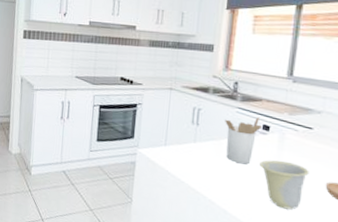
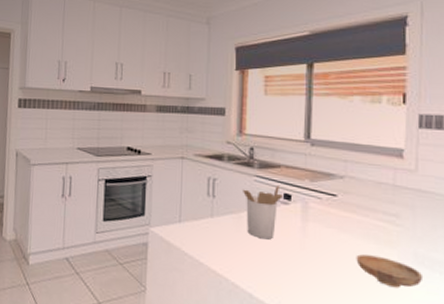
cup: present [259,160,309,210] -> none [284,232,338,290]

